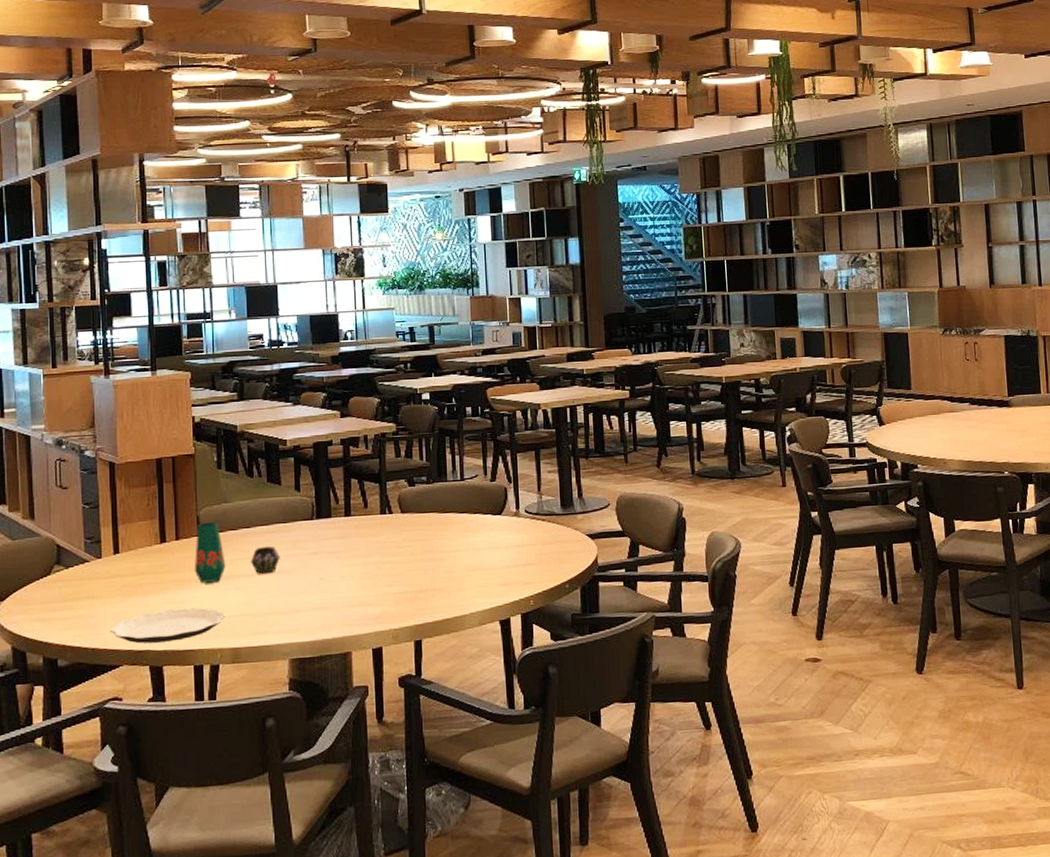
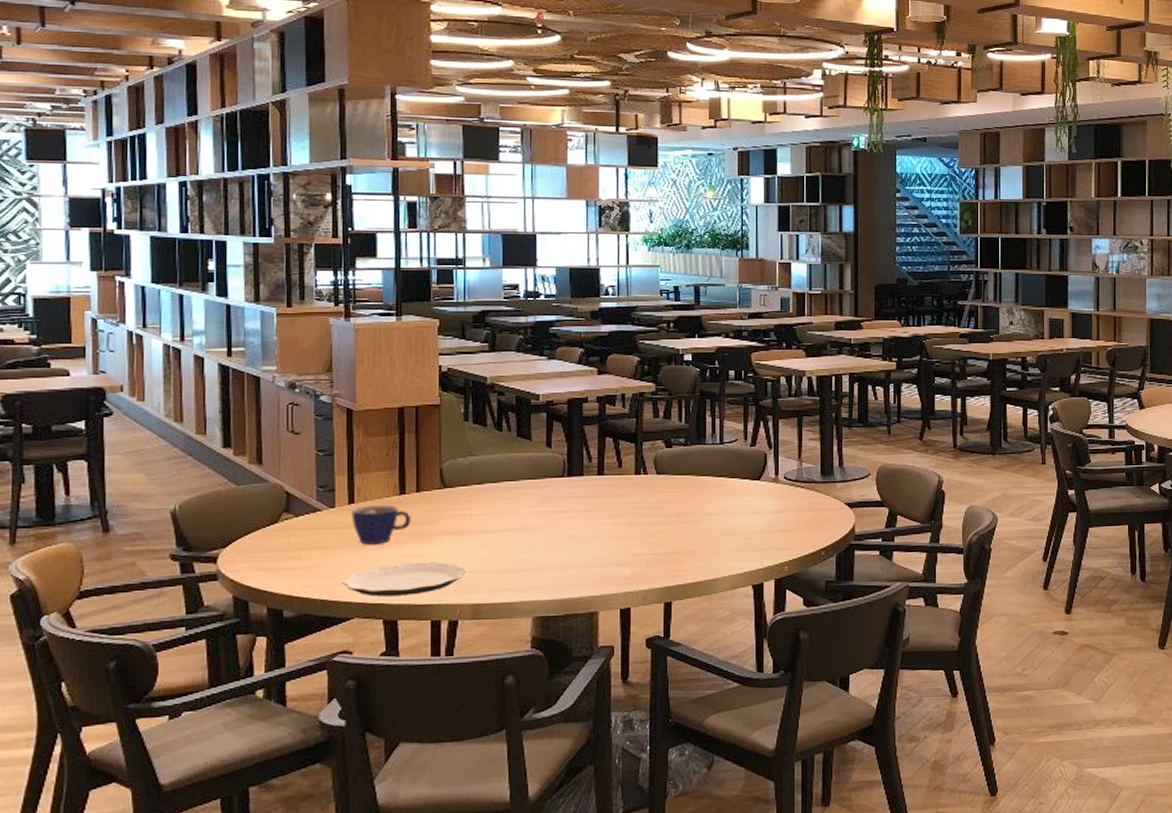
cup: none [117,553,172,593] -> present [351,504,411,545]
vase: present [194,521,280,583] -> none [435,474,527,537]

